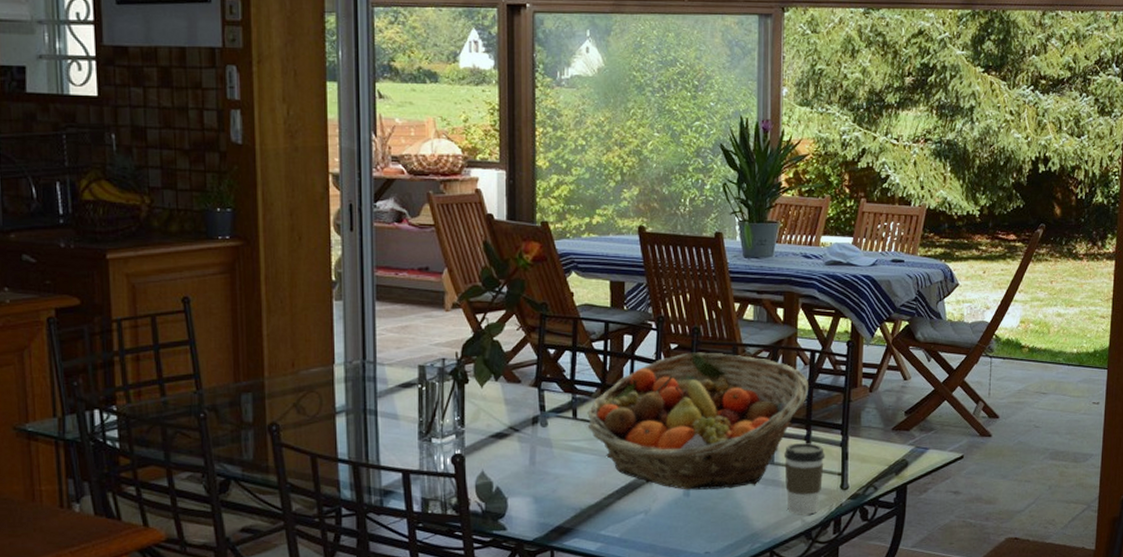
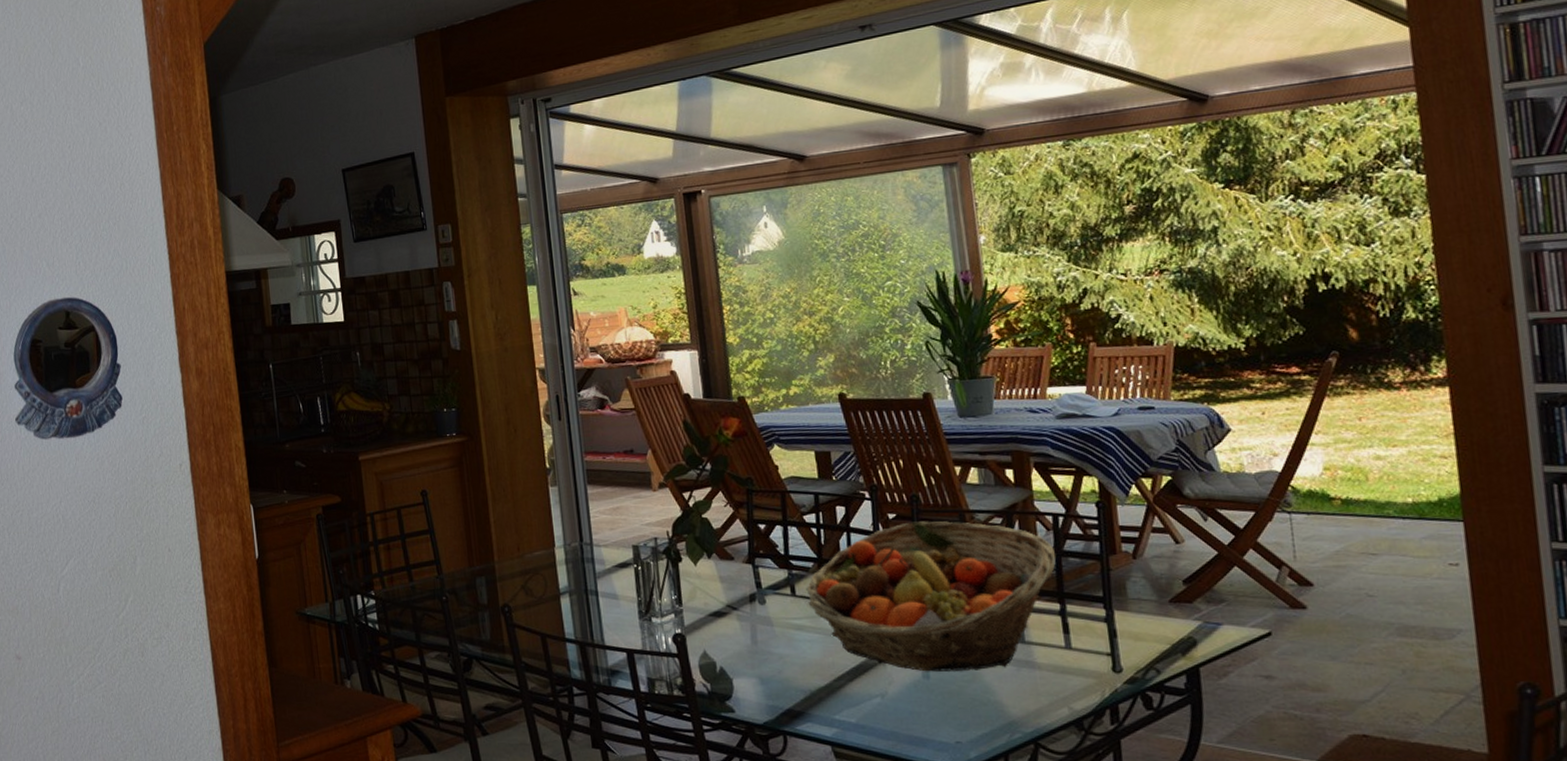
coffee cup: present [783,443,826,515] -> none [1035,618,1088,702]

